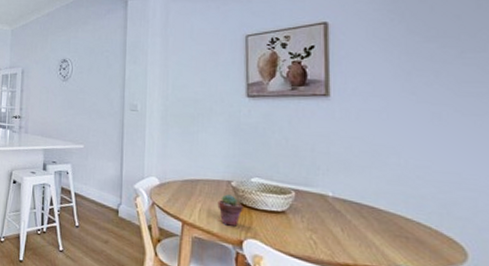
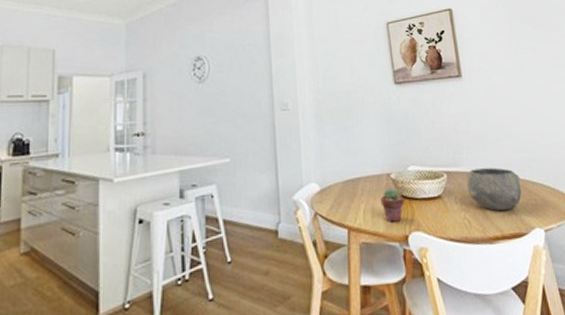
bowl: none [318,192,390,241] -> present [466,167,522,211]

